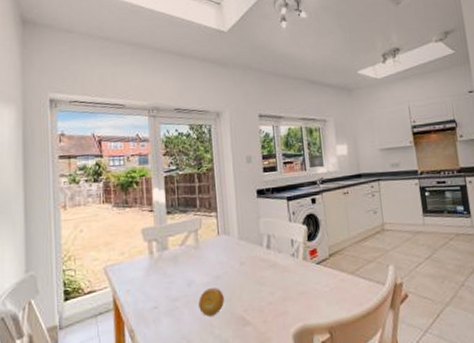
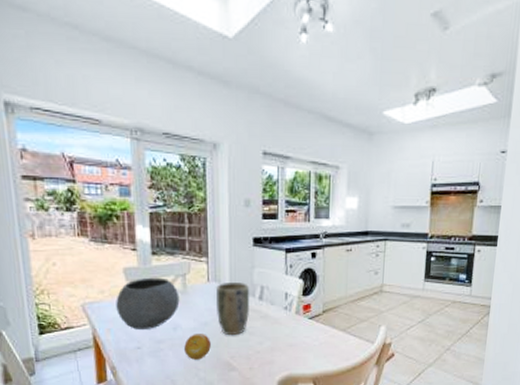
bowl: none [135,235,193,289] -> present [116,277,180,331]
plant pot: none [225,232,259,288] -> present [215,281,250,336]

